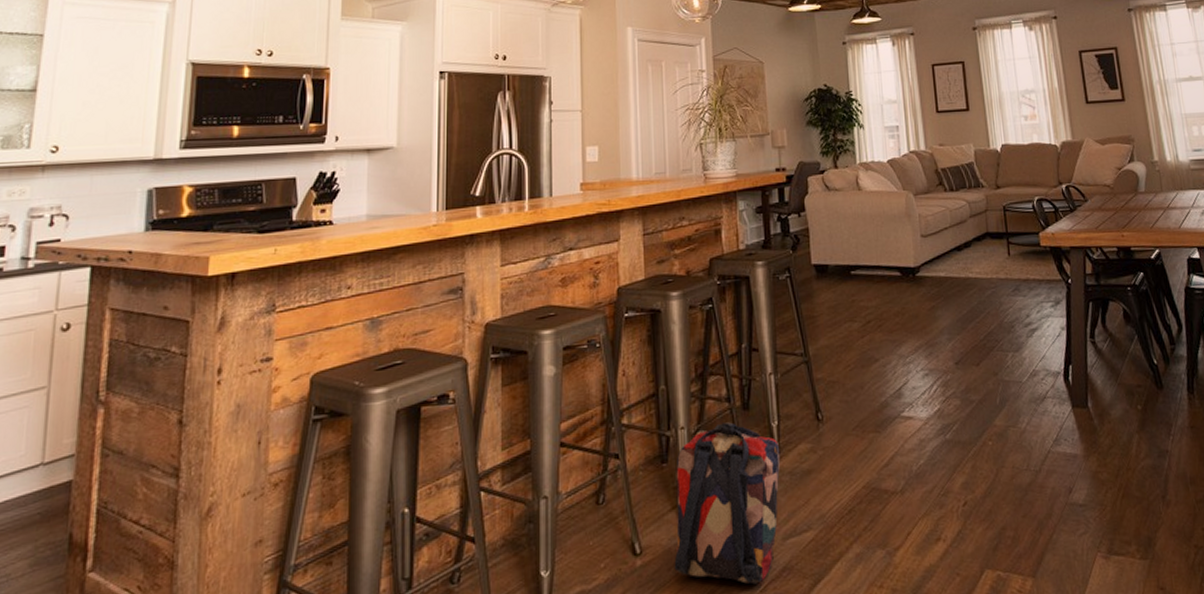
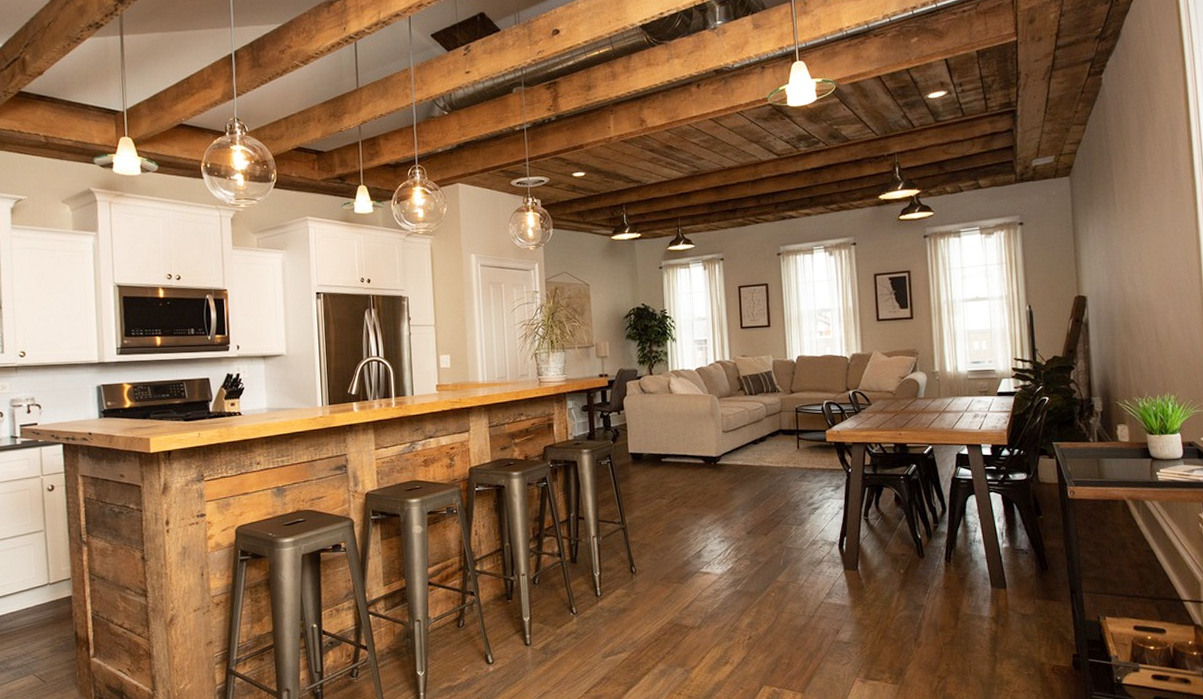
backpack: present [674,422,780,585] -> none [518,572,601,688]

